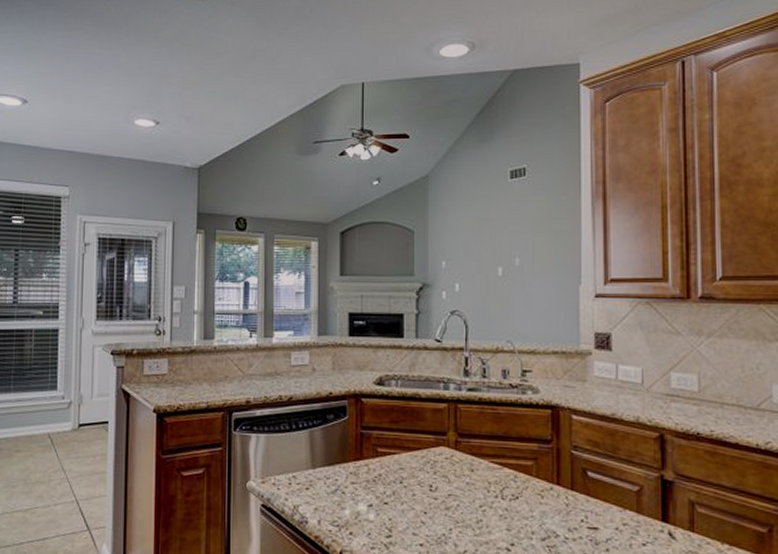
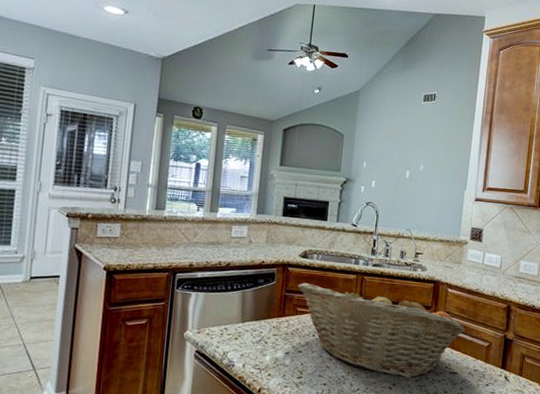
fruit basket: none [376,416,602,537] -> present [298,282,465,379]

